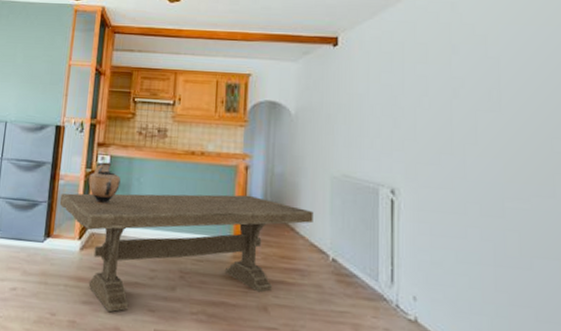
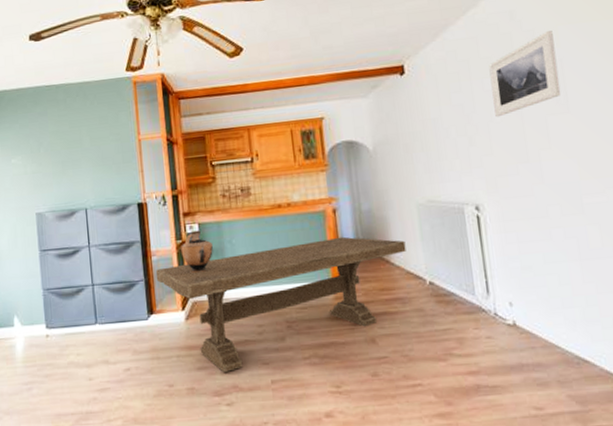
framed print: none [423,28,495,104] -> present [488,31,561,118]

